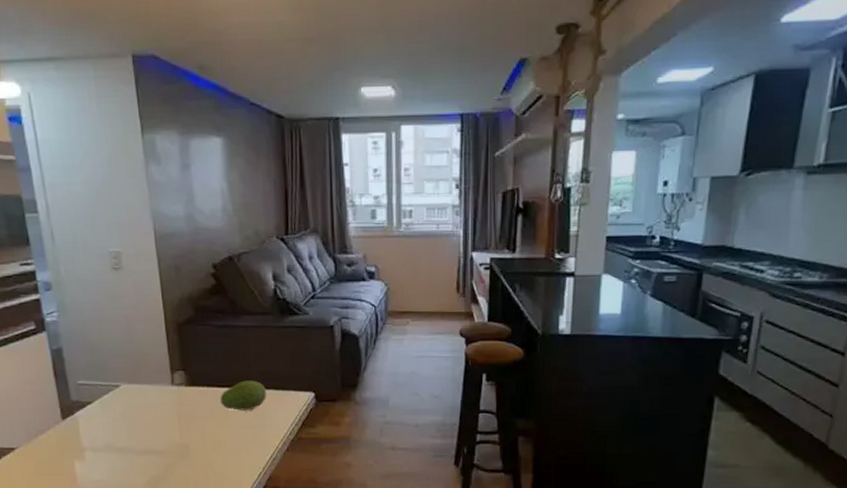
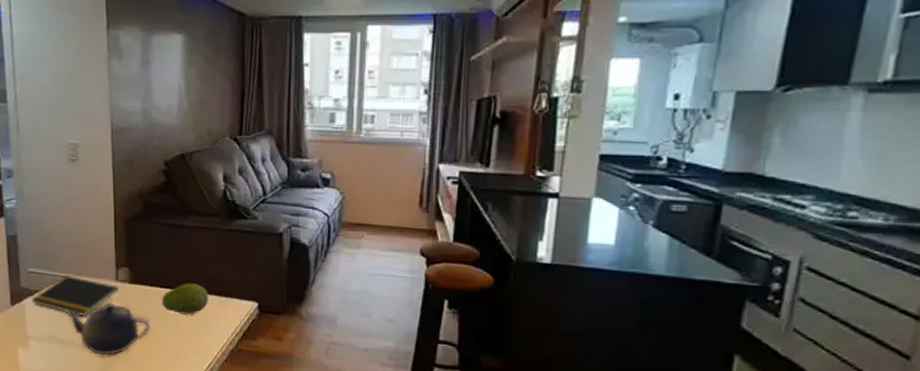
notepad: none [83,385,175,423] -> present [31,276,118,317]
teapot: none [120,407,212,459] -> present [64,302,152,356]

